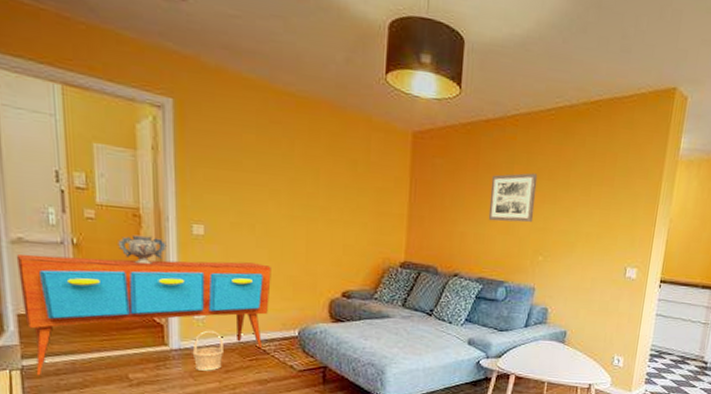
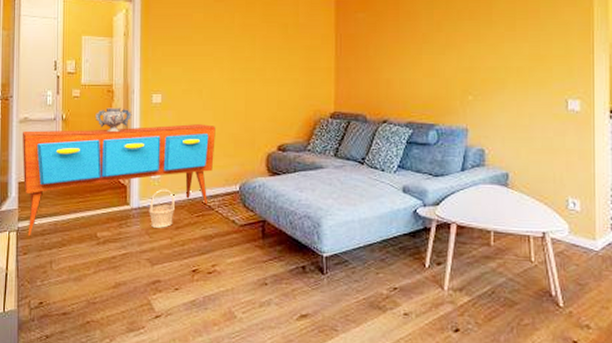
wall art: present [488,173,538,223] -> none [412,15,459,65]

